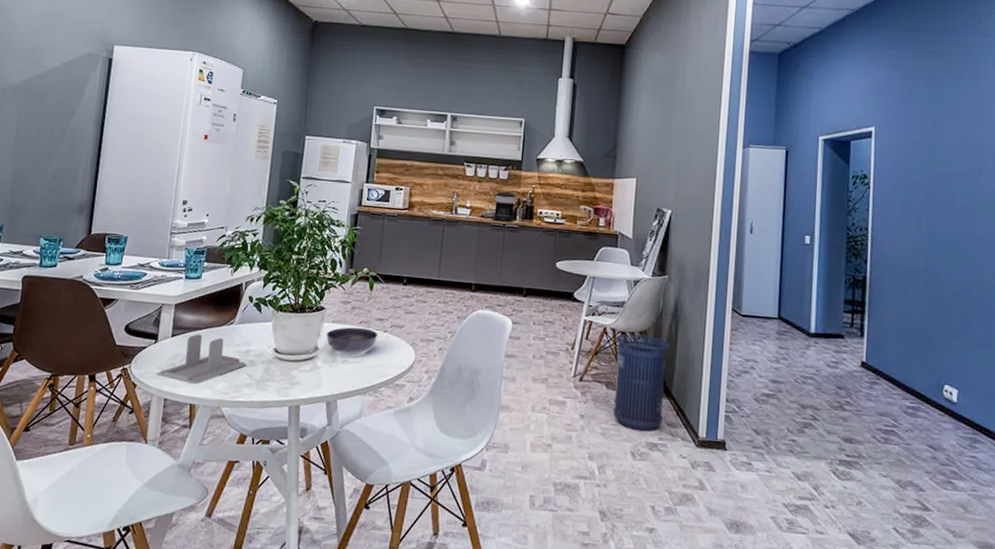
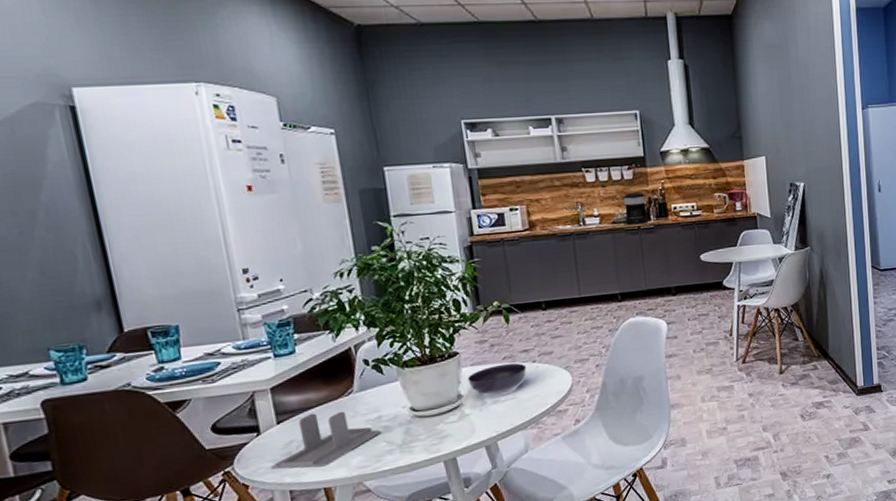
recycling bin: present [612,333,671,432] -> none [769,307,824,395]

